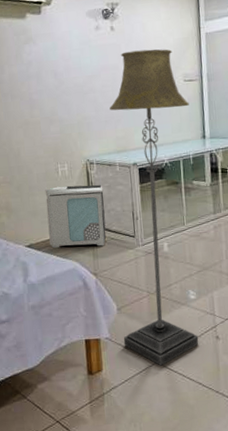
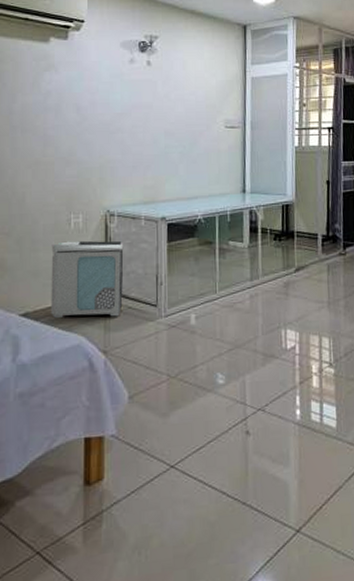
floor lamp: present [109,49,199,366] -> none [133,89,230,471]

